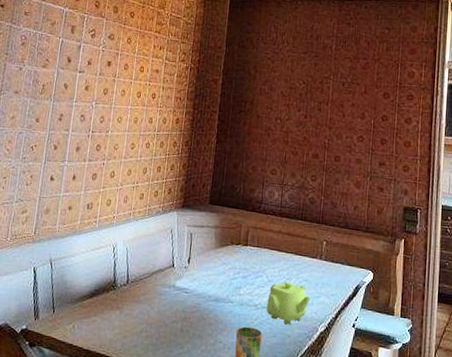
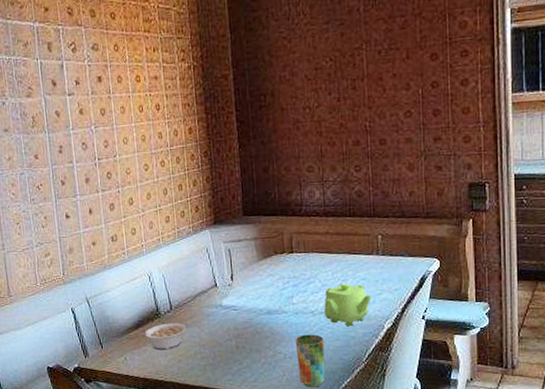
legume: none [89,296,138,324] -> present [136,323,187,351]

